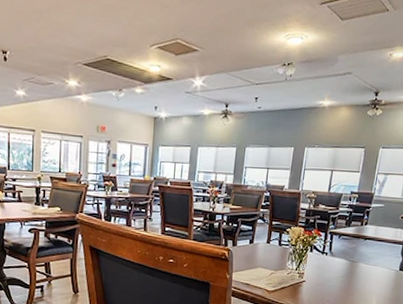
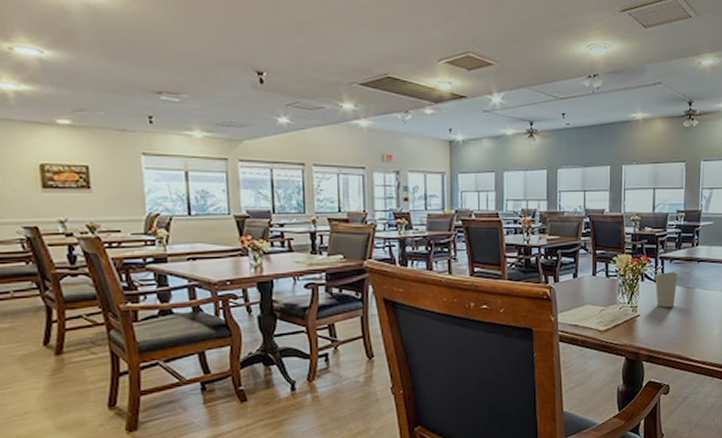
cup: none [321,246,345,277] -> present [655,272,678,307]

